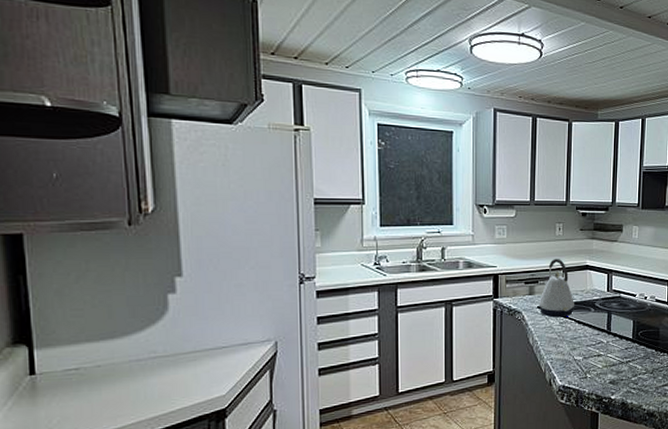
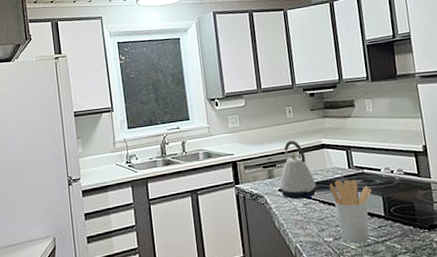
utensil holder: none [587,301,624,363] -> present [329,179,372,243]

